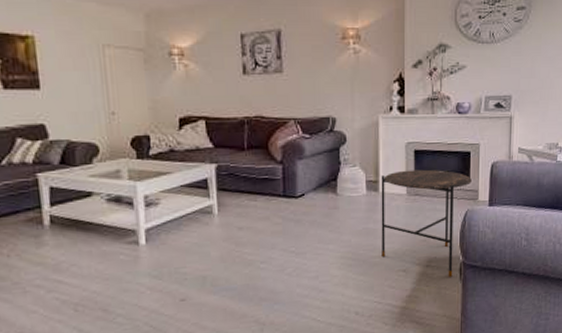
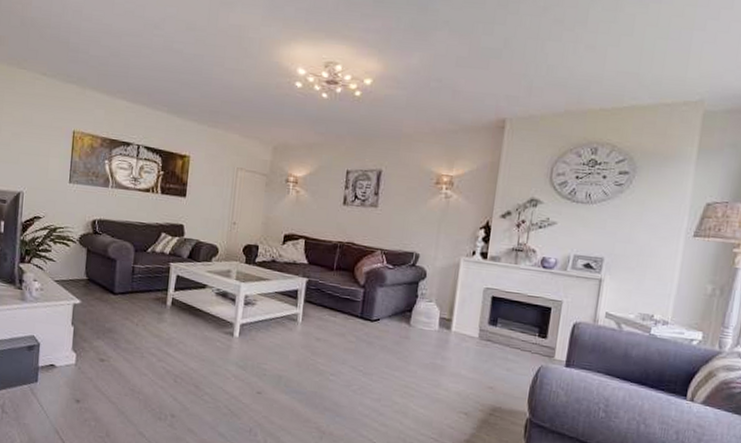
side table: present [381,169,472,277] -> none [445,313,550,432]

